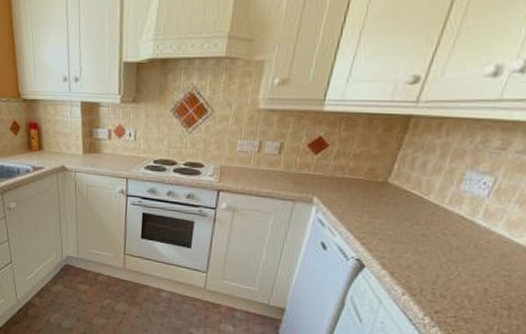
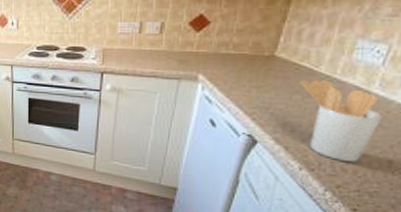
utensil holder: none [409,207,483,290] -> present [300,79,383,163]

